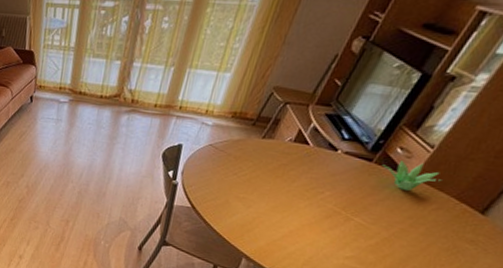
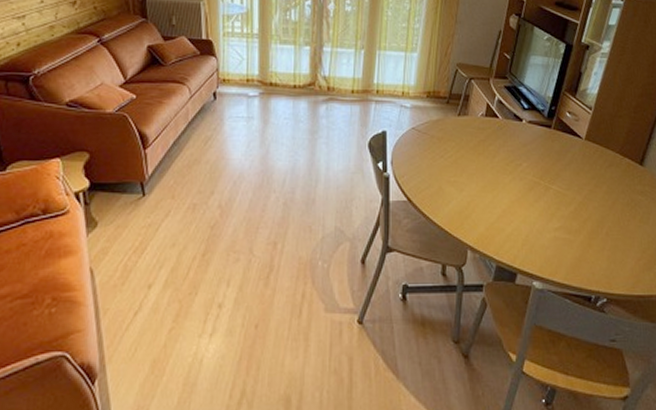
succulent plant: present [381,161,440,192] -> none [559,124,604,153]

